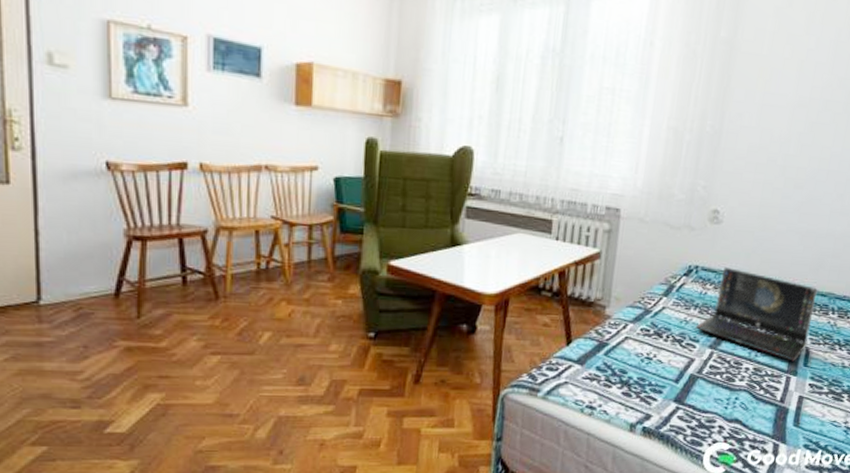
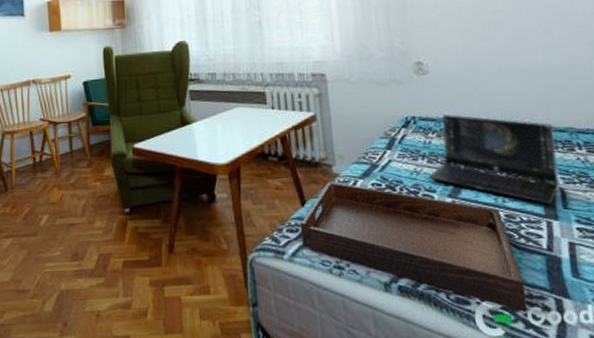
serving tray: none [559,323,753,454] -> present [300,181,527,312]

